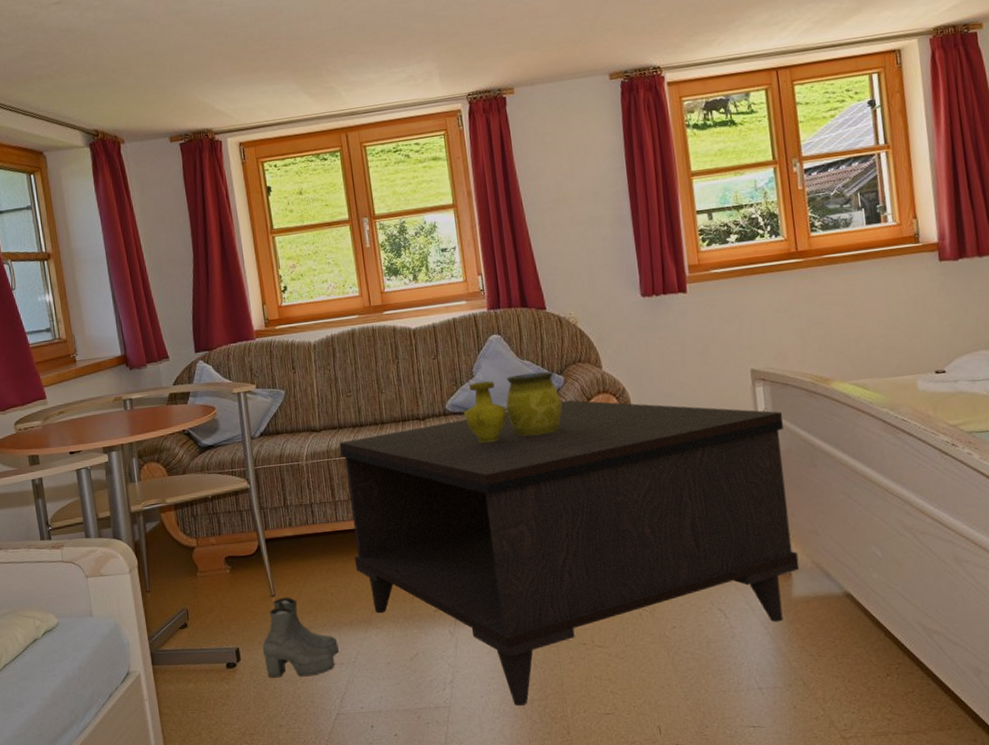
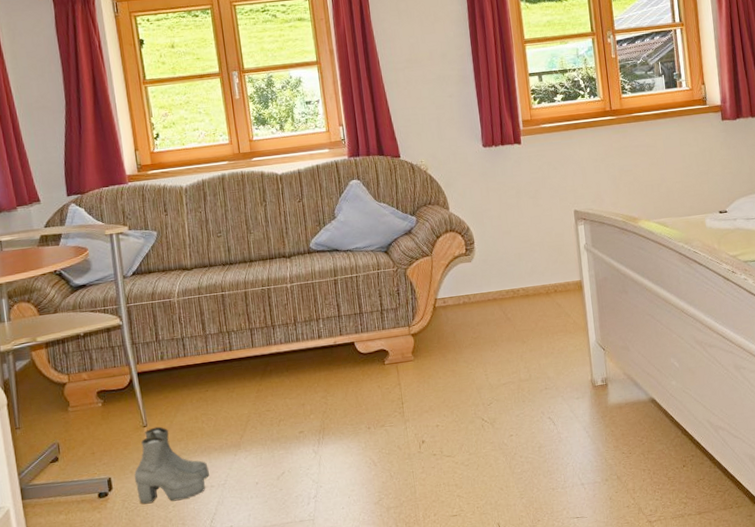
coffee table: present [339,400,800,707] -> none [210,238,614,515]
decorative vase: present [464,371,563,444] -> none [327,213,415,278]

